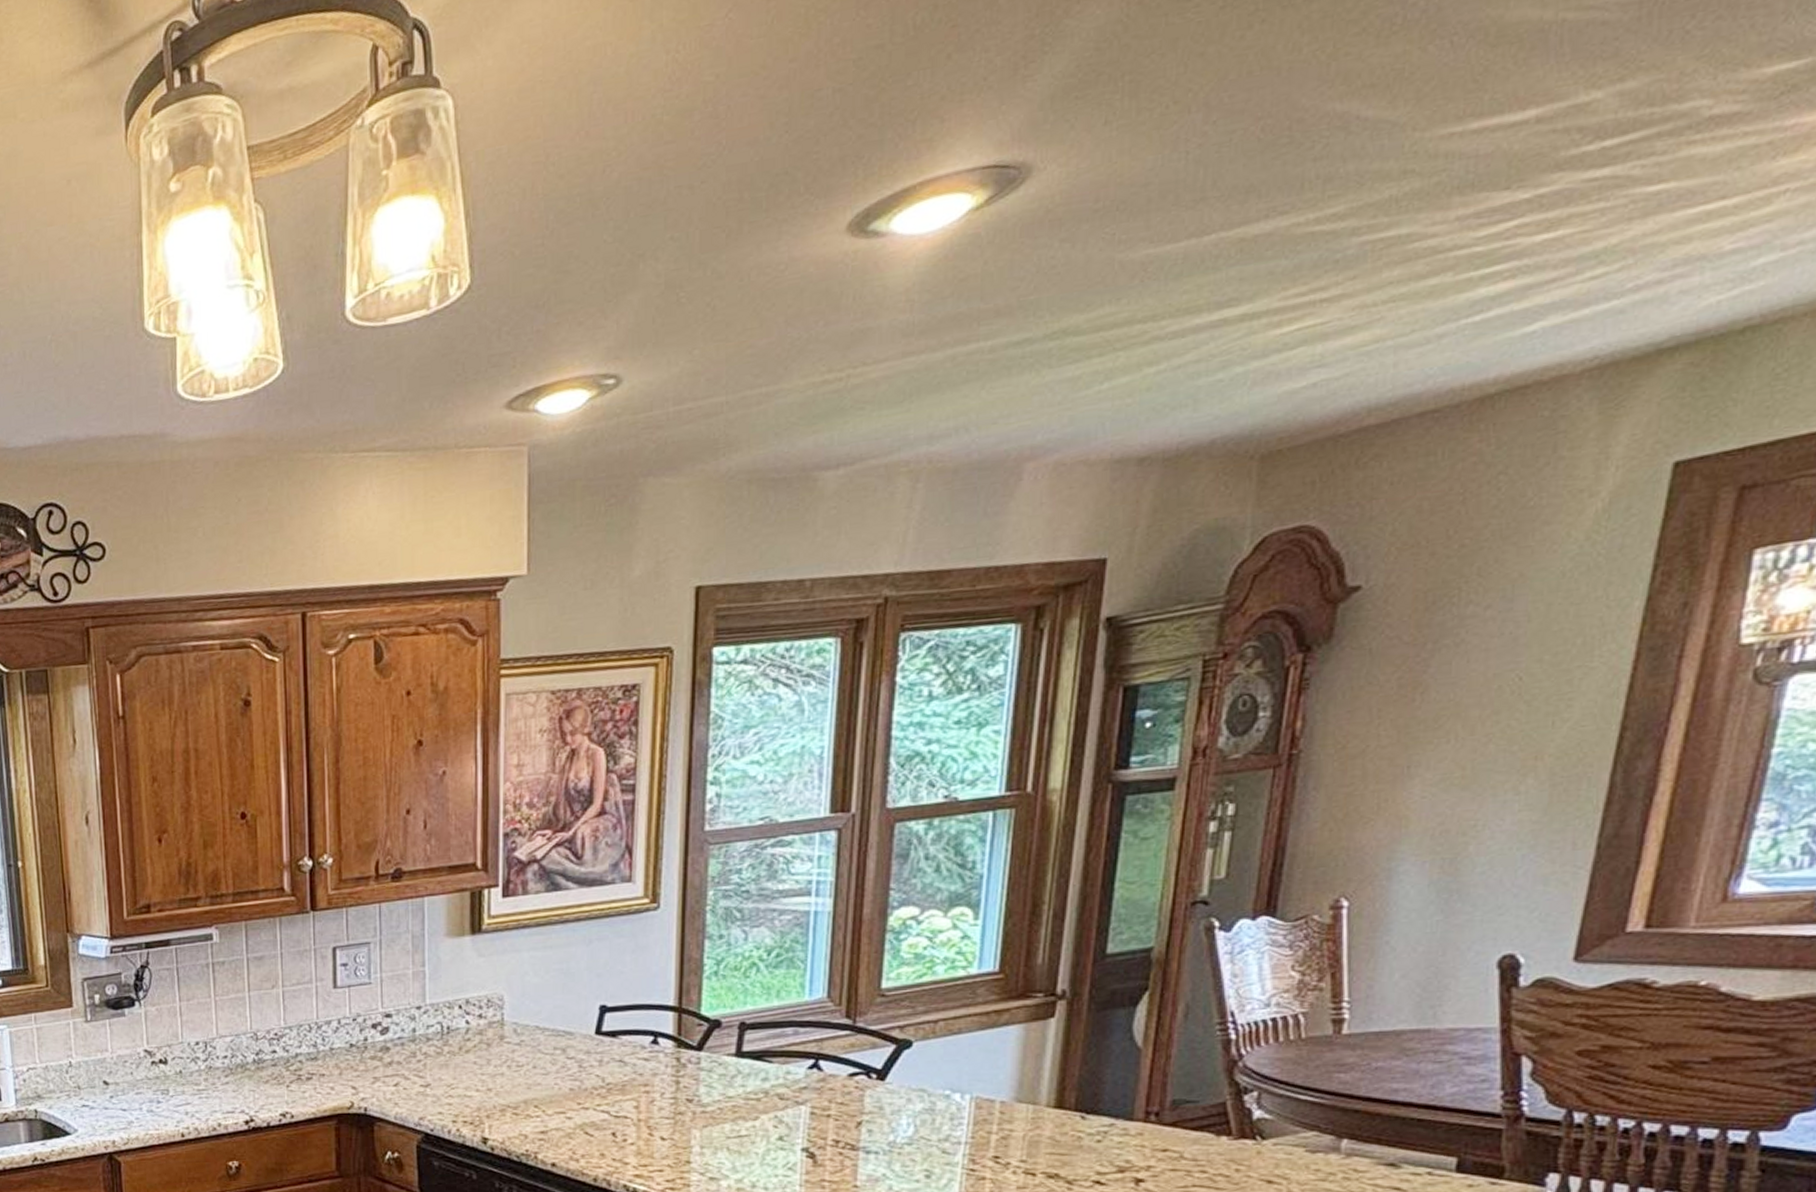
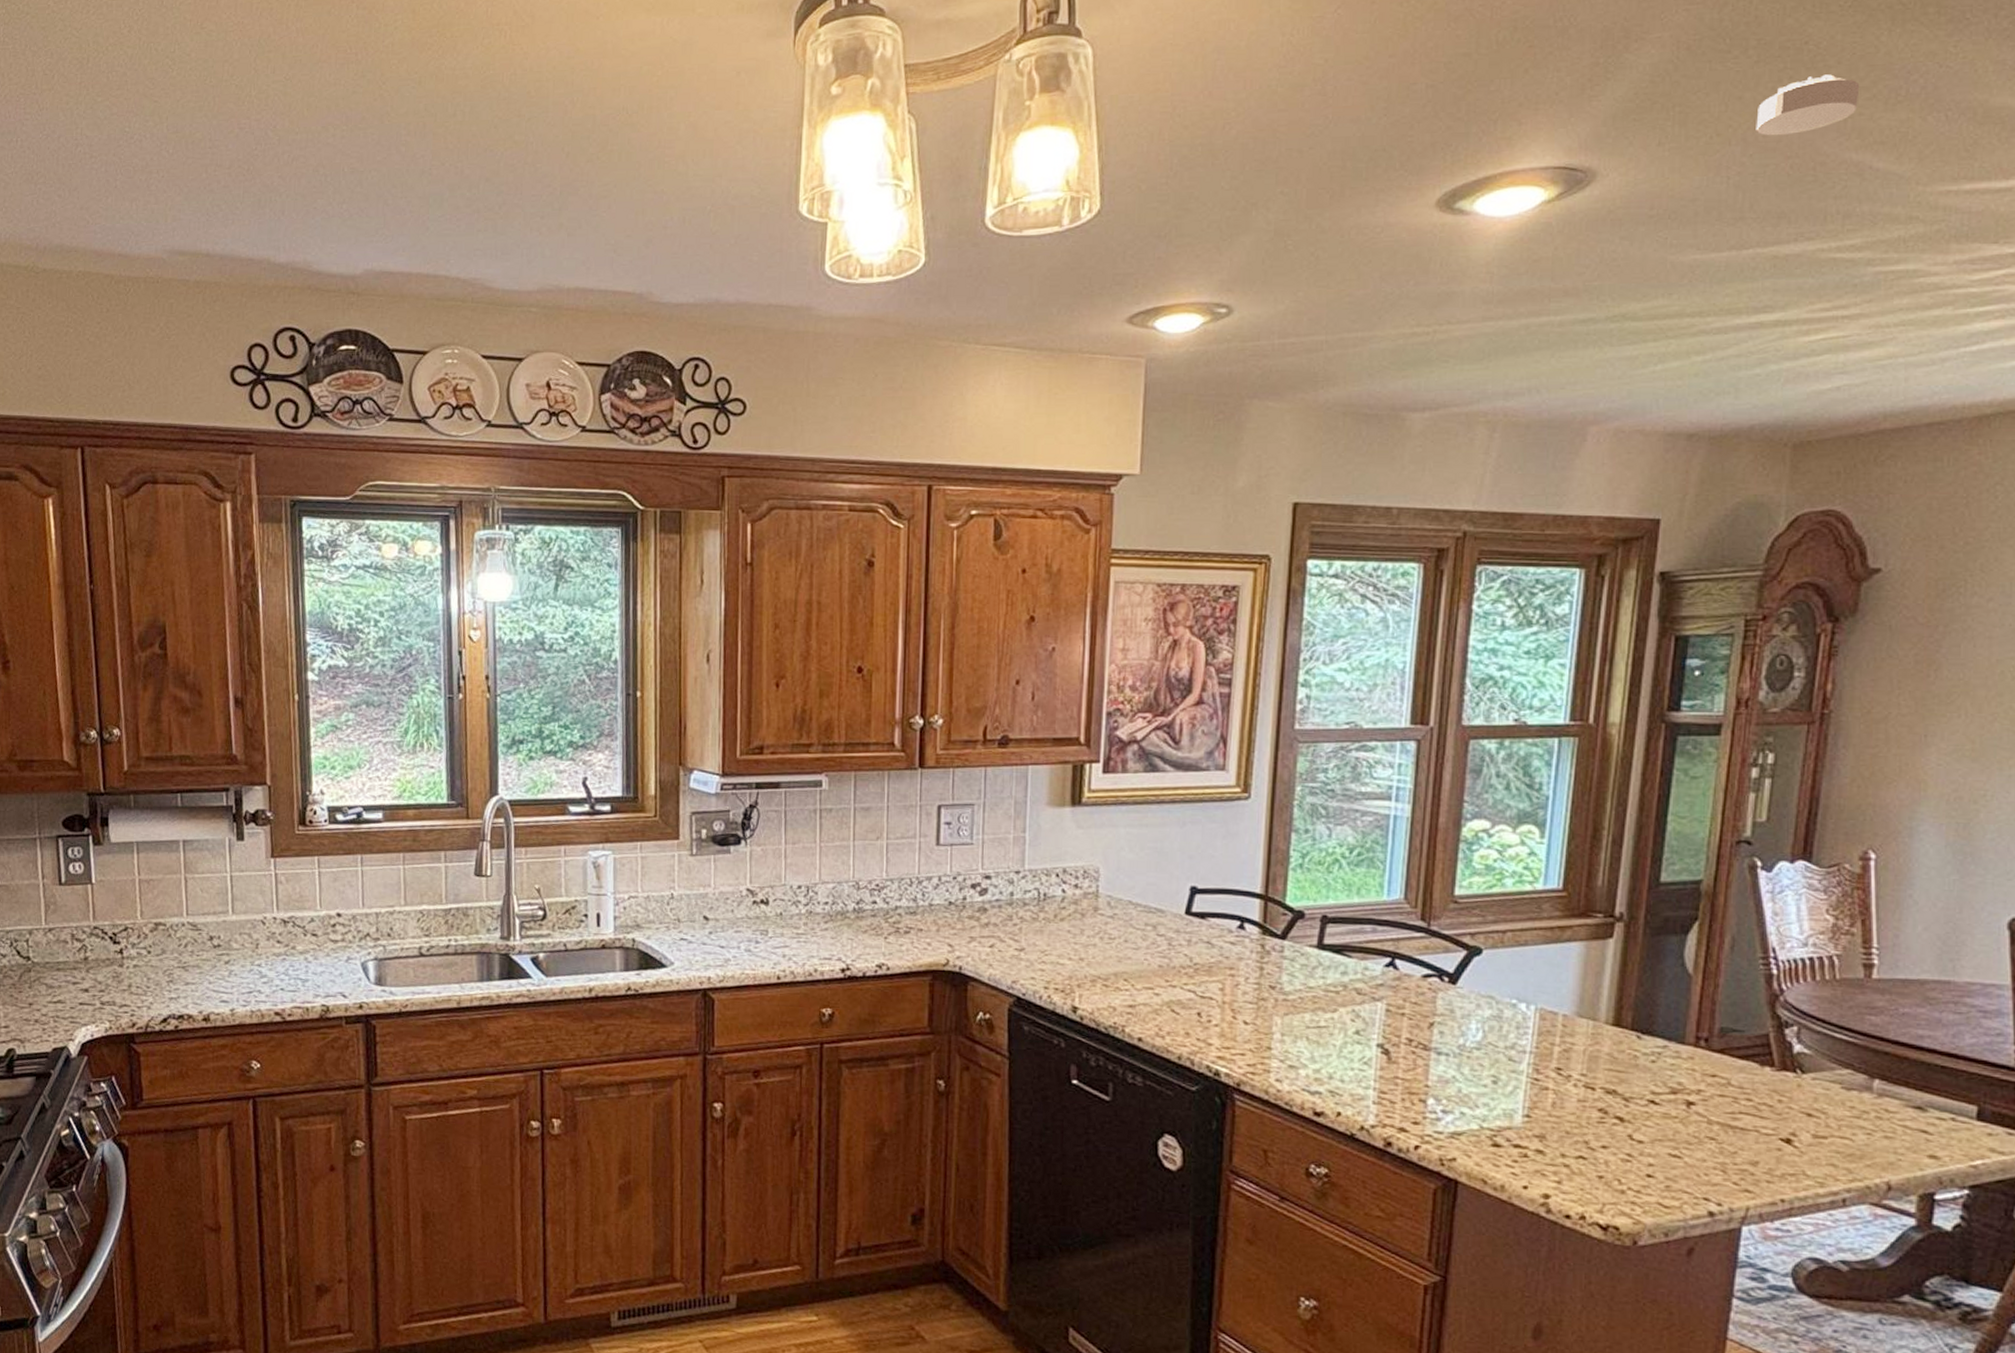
smoke detector: none [1220,10,1347,96] -> present [1756,74,1860,136]

